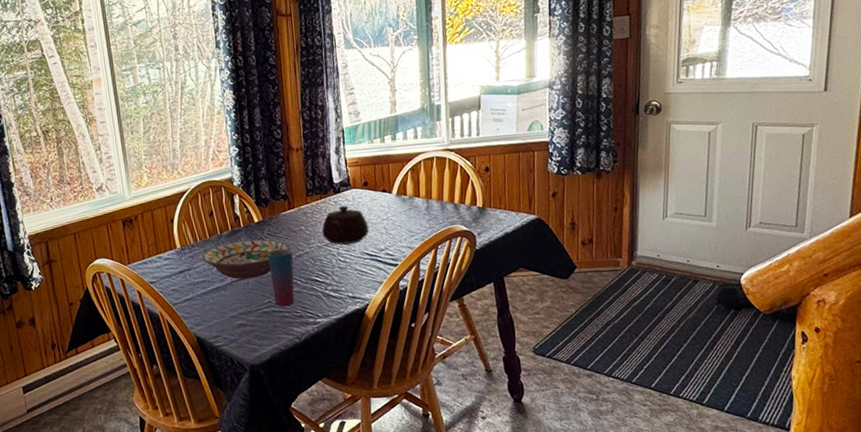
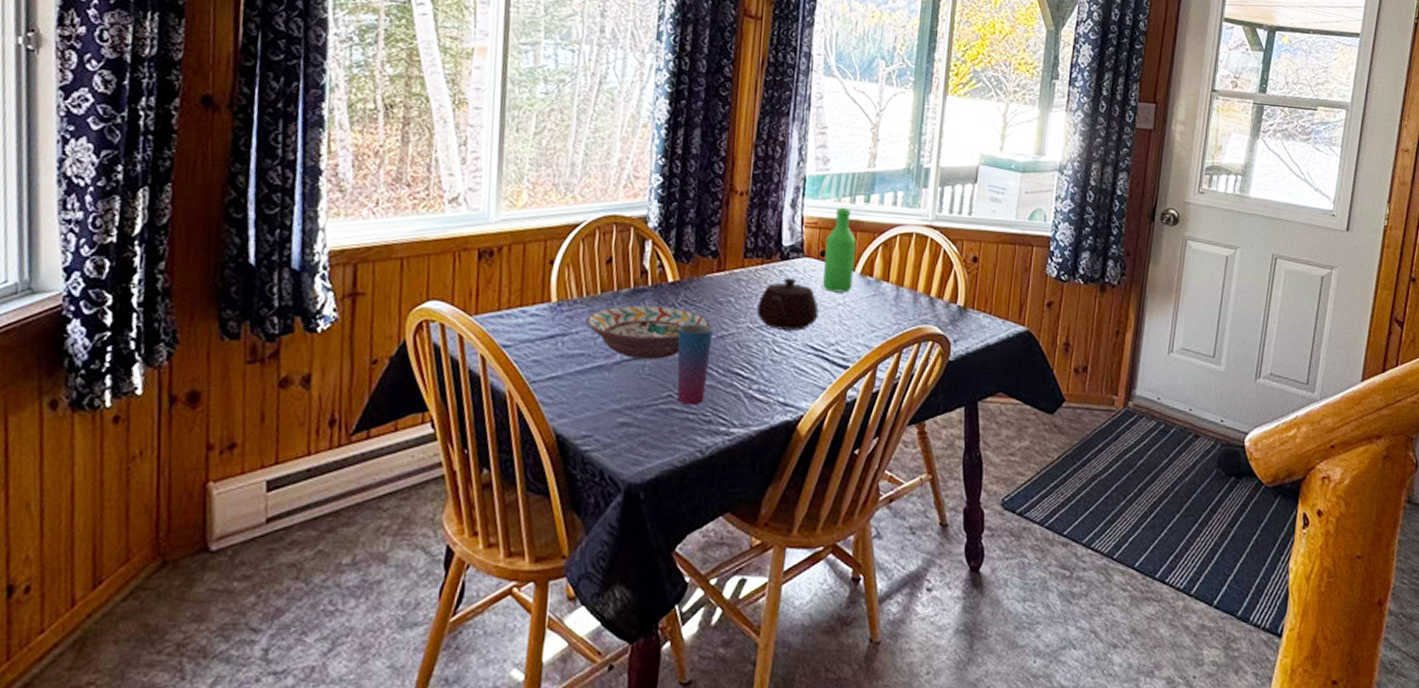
bottle: none [366,146,392,212] -> present [822,207,857,293]

